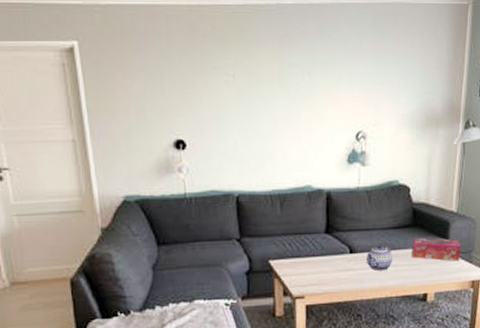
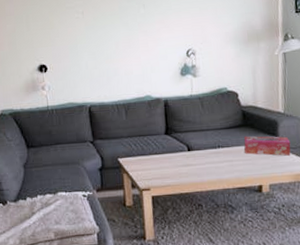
teapot: present [367,244,393,271] -> none [203,142,228,165]

